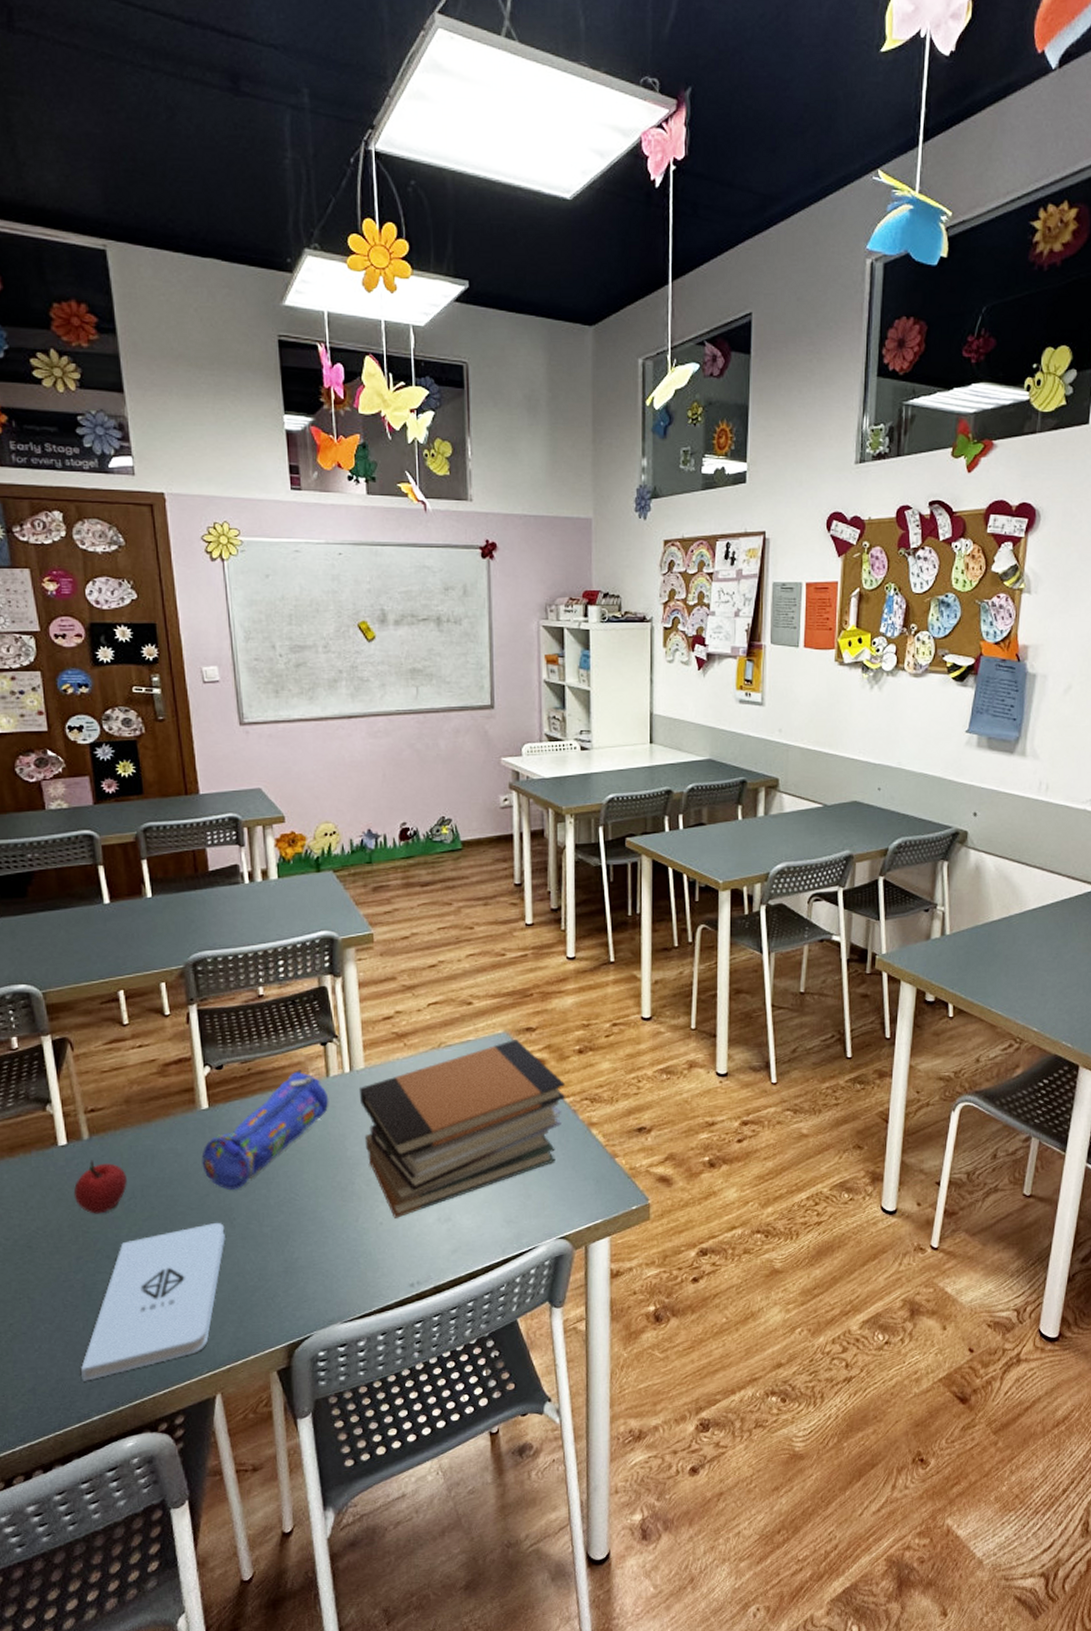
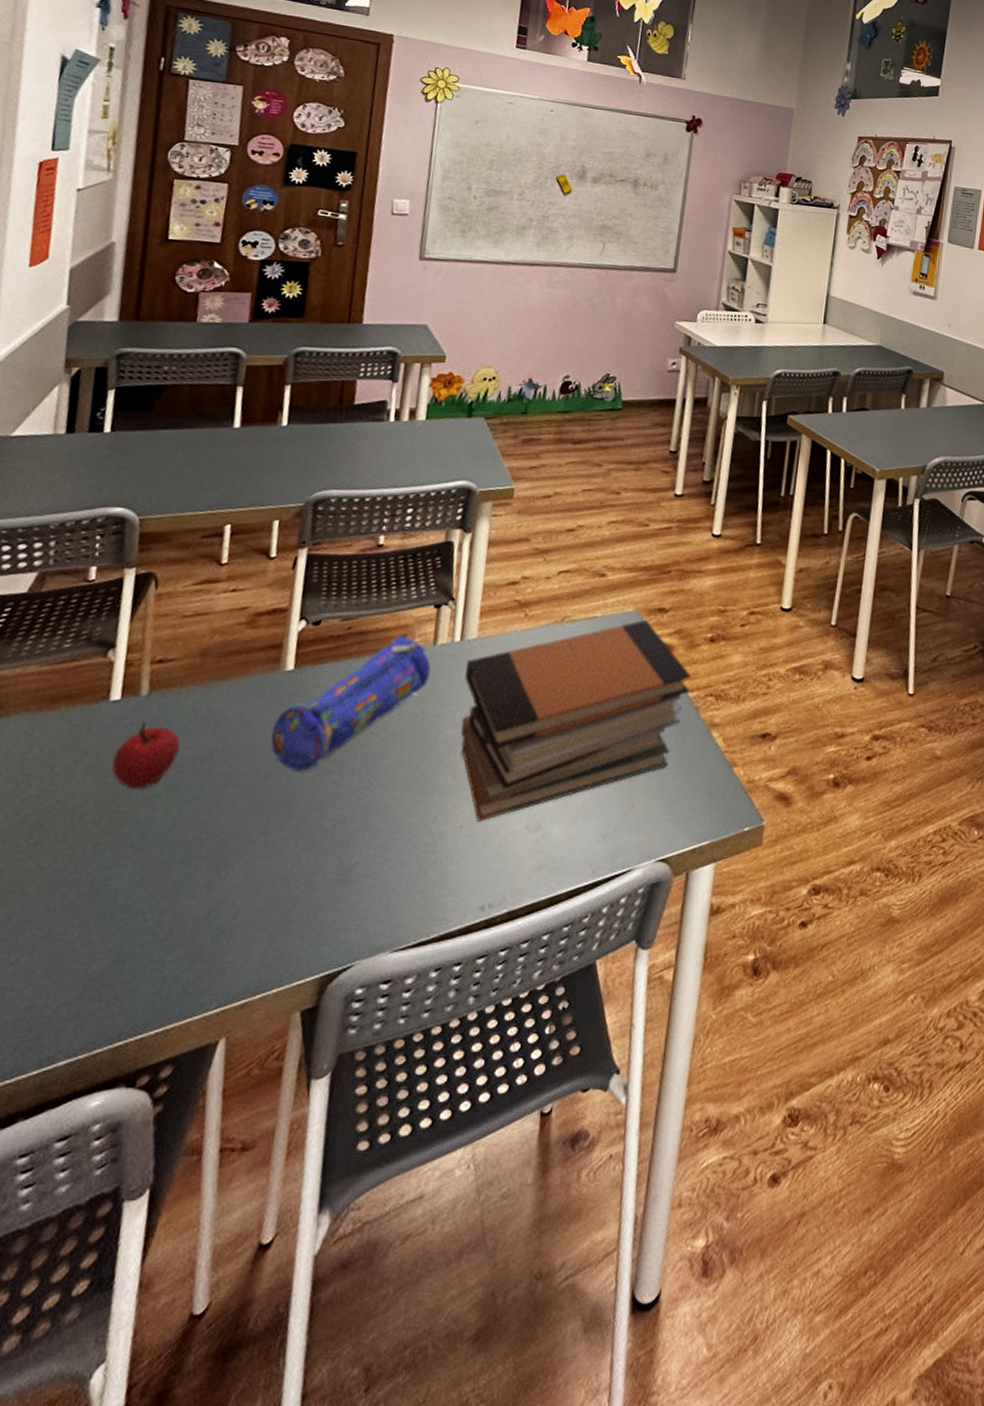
notepad: present [81,1223,225,1381] -> none [58,811,280,1011]

